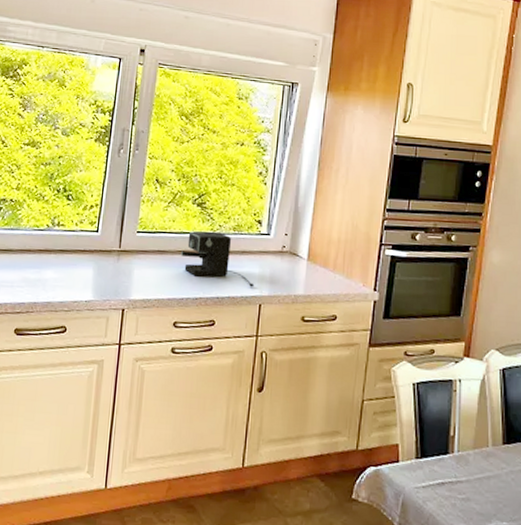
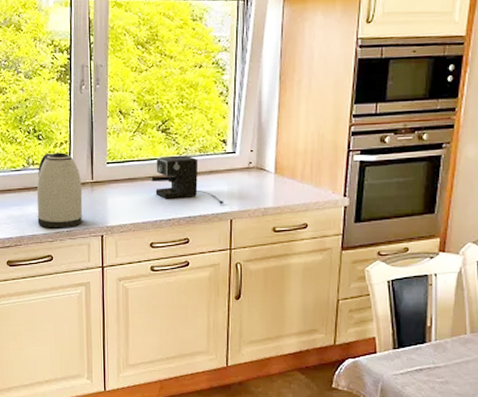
kettle: none [54,214,108,298] -> present [36,152,83,228]

